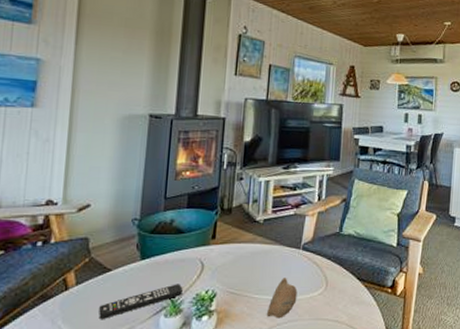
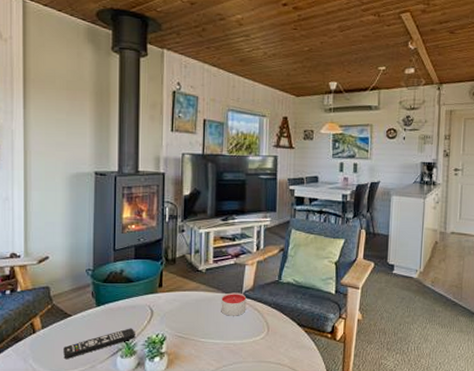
cup: present [267,278,298,319] -> none [213,323,241,361]
candle: none [278,245,306,270] -> present [221,292,247,316]

